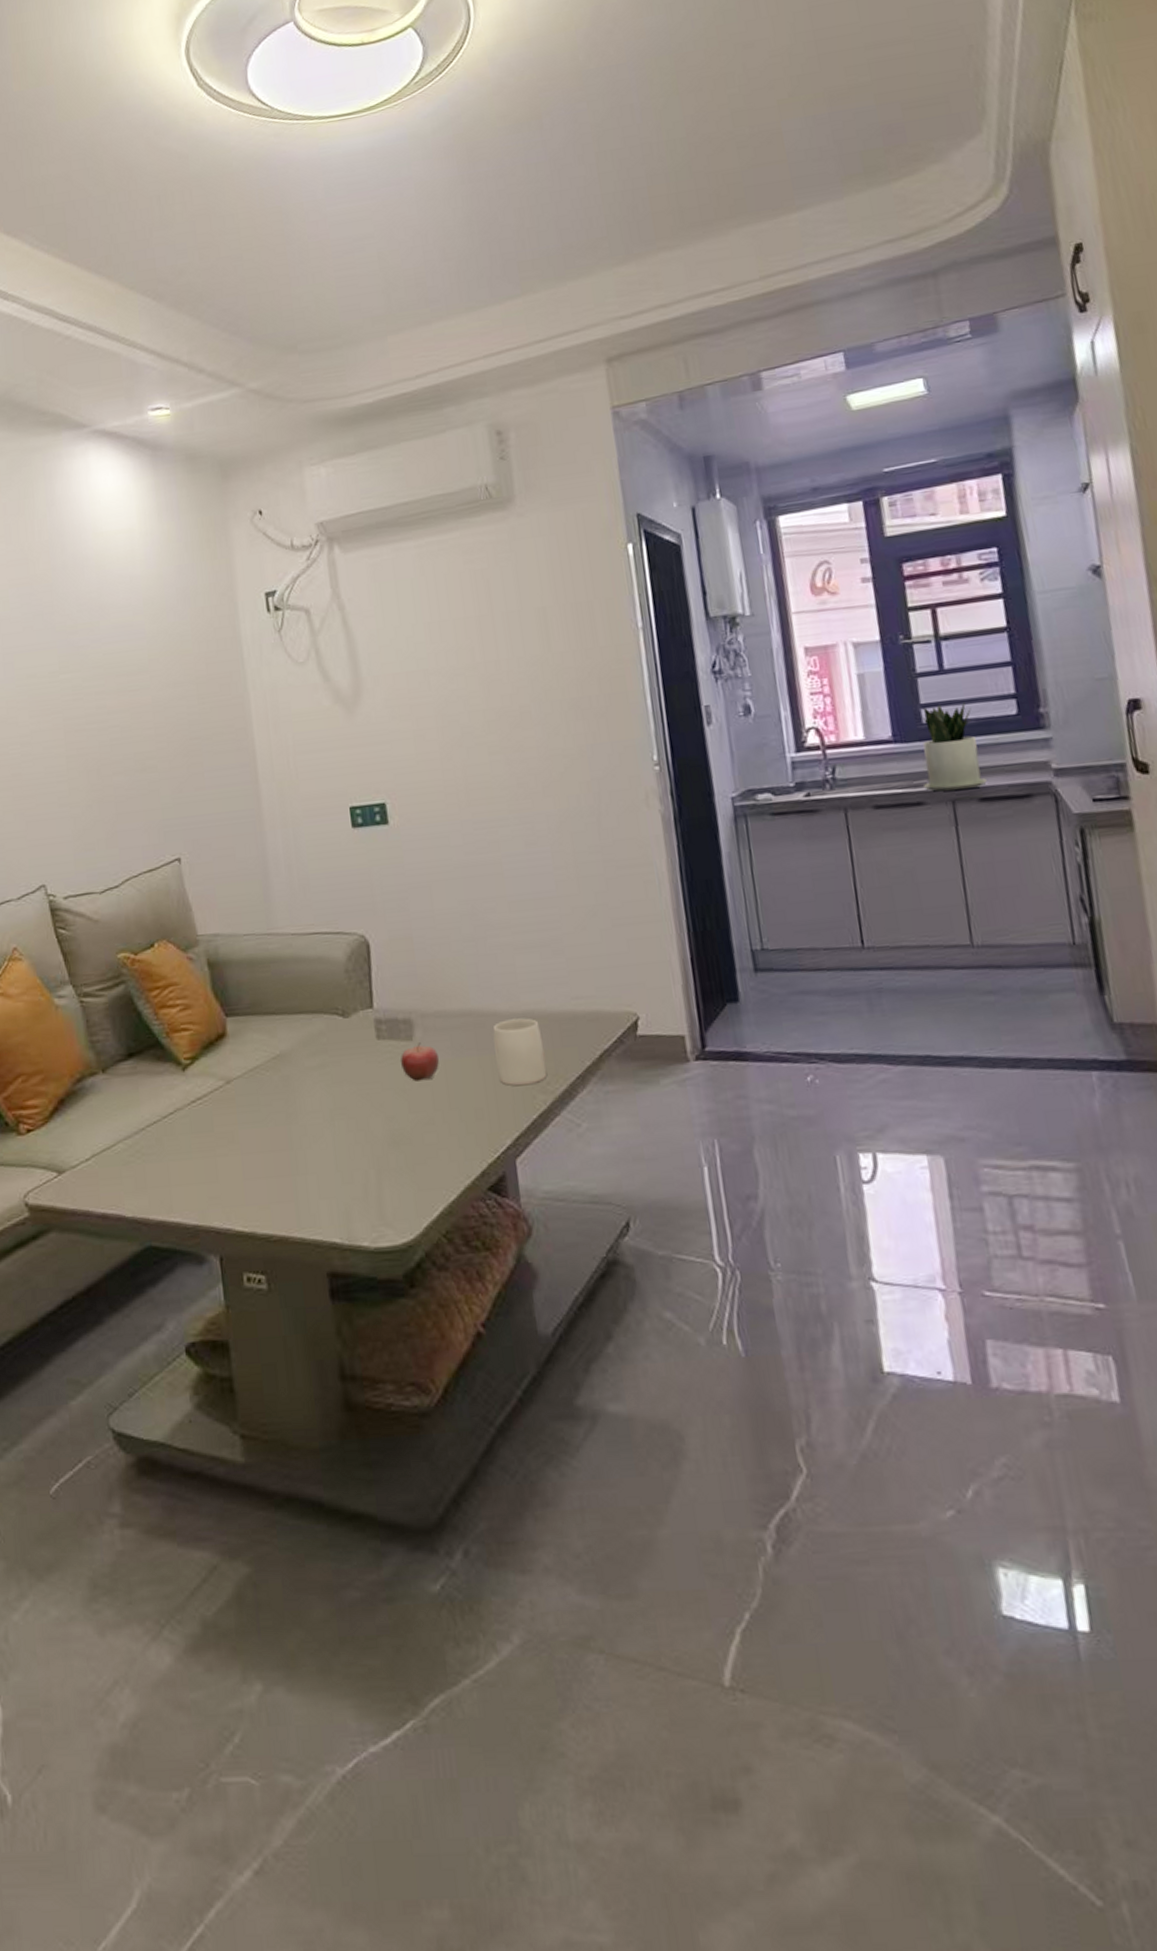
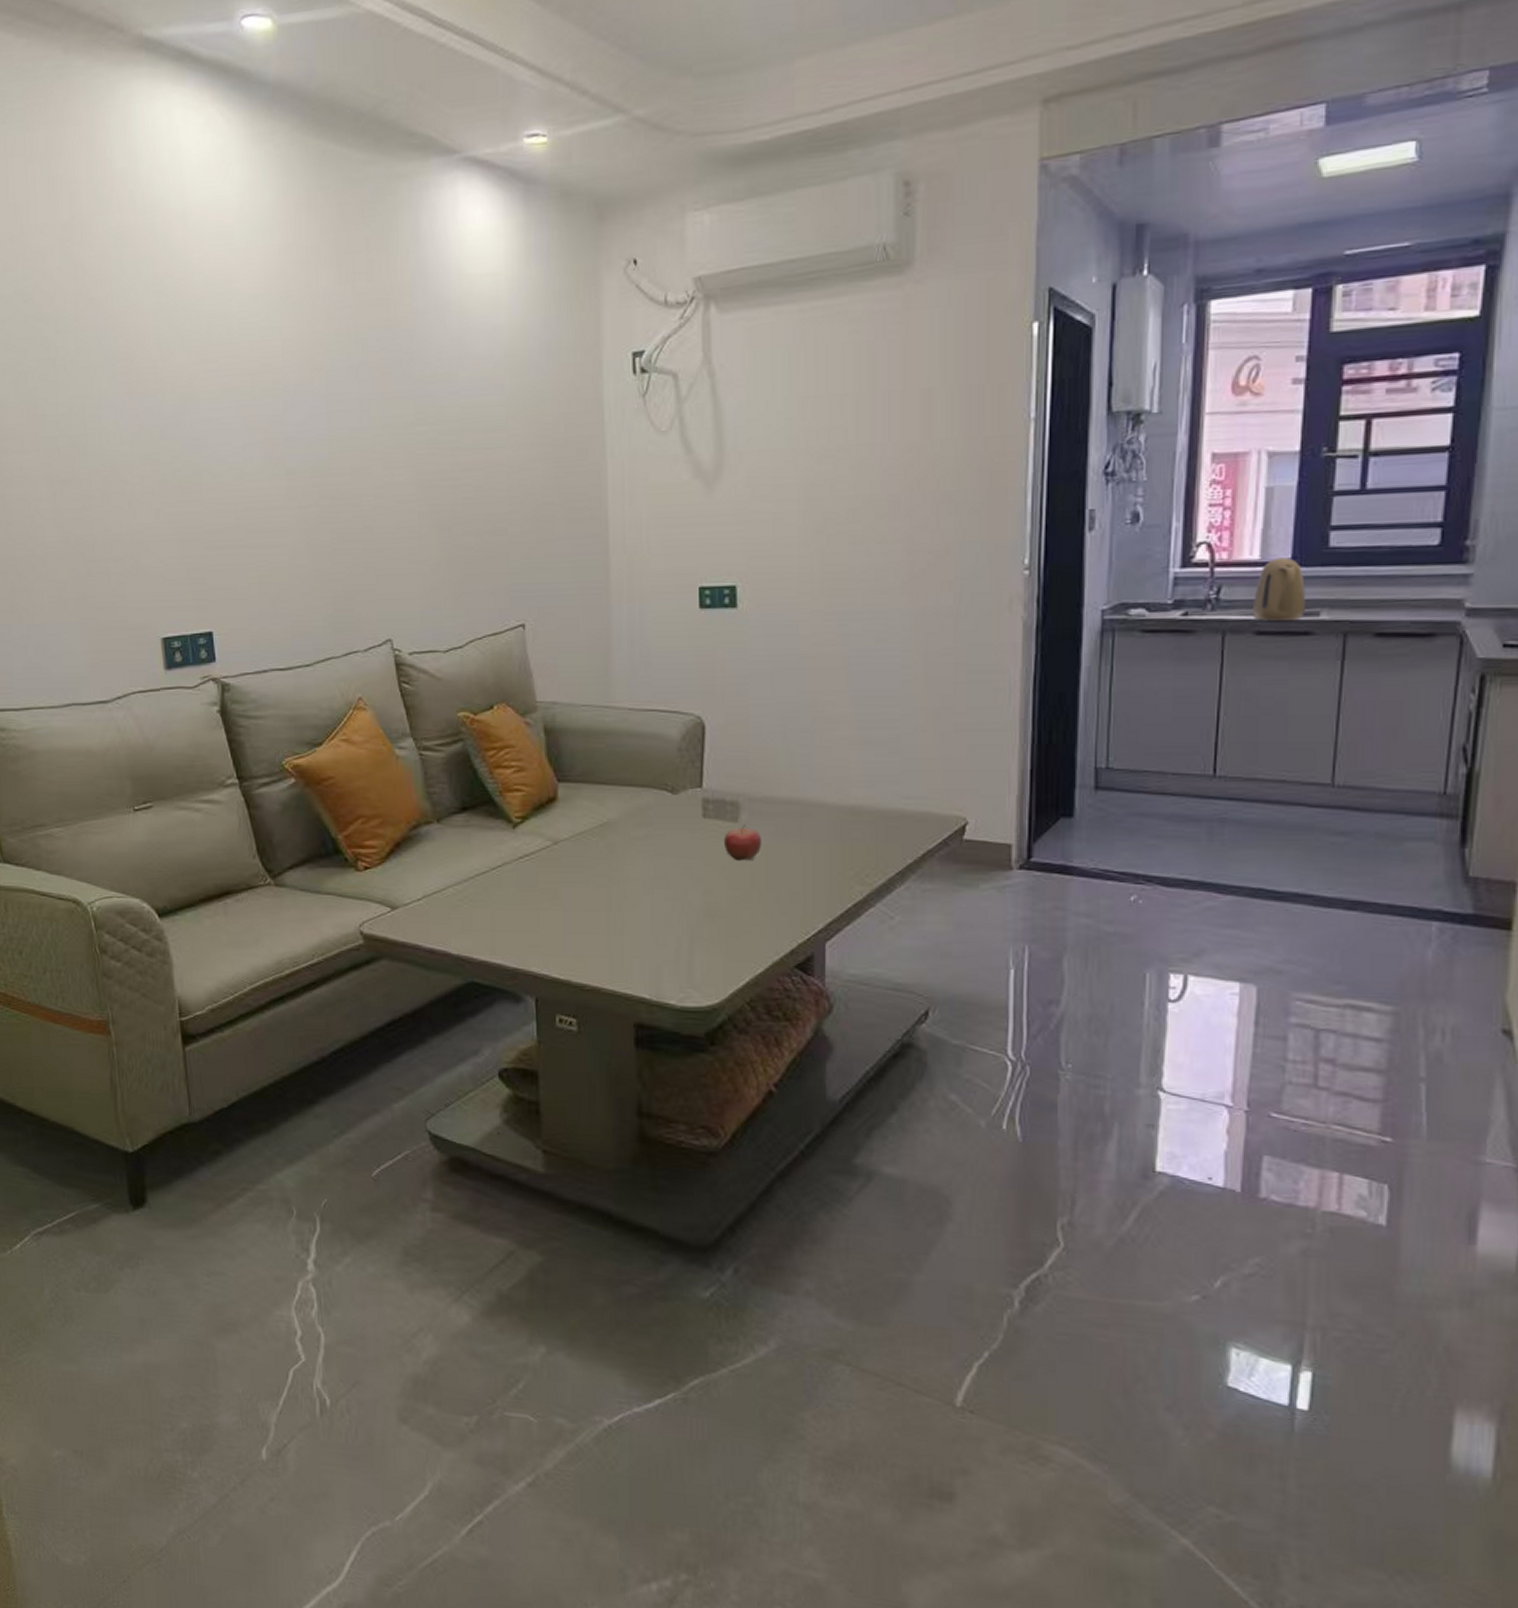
mug: present [492,1018,548,1087] -> none [817,812,868,876]
kettle: none [866,736,914,795] -> present [1253,558,1305,621]
planter: present [921,702,988,792] -> none [1314,527,1389,623]

